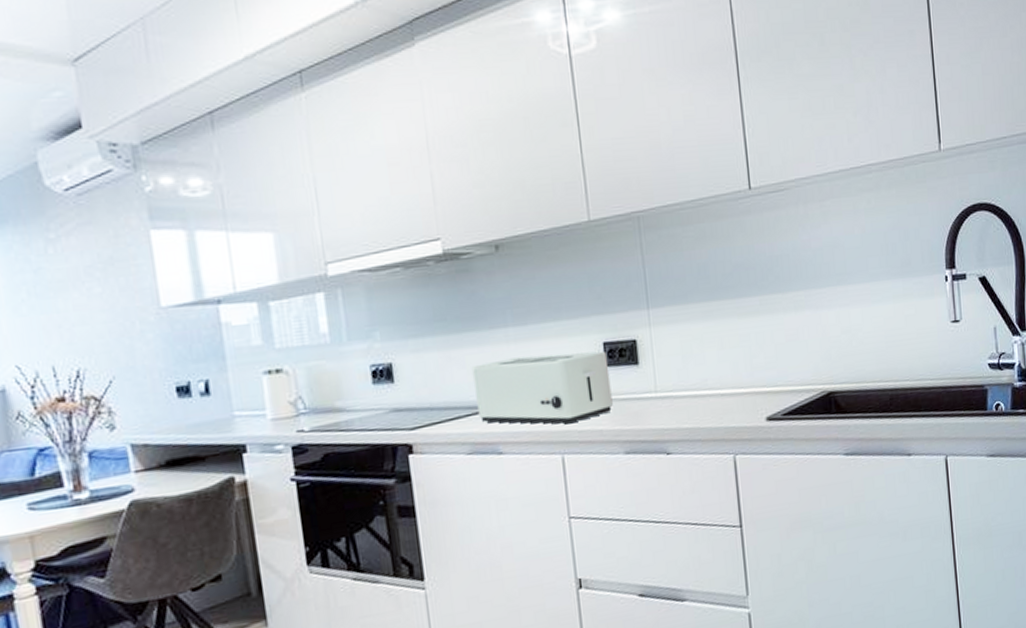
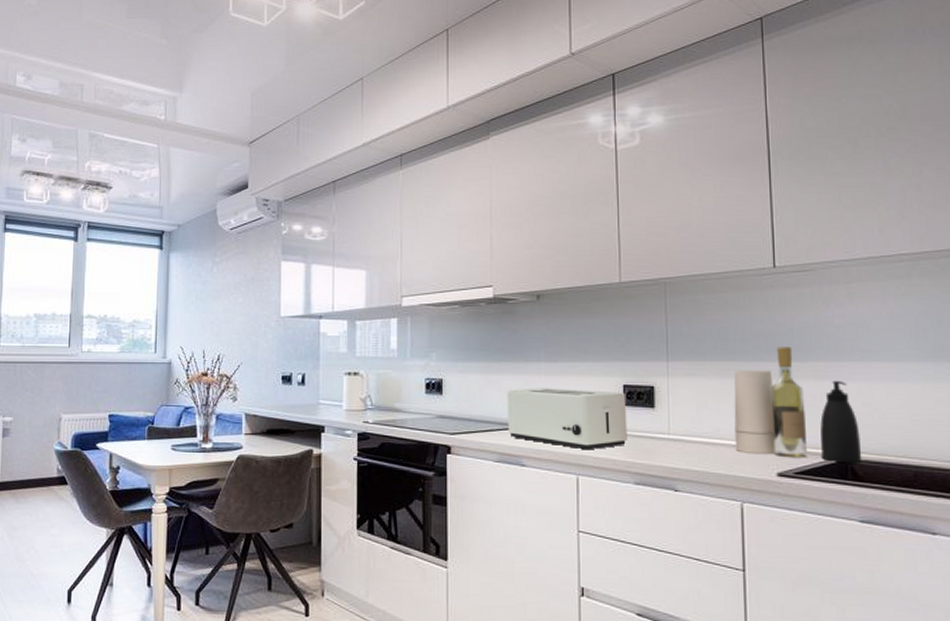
canister: none [717,307,763,401] -> present [734,370,775,455]
bottle: none [754,278,794,400] -> present [770,347,808,458]
soap dispenser: none [803,309,843,397] -> present [820,381,861,464]

